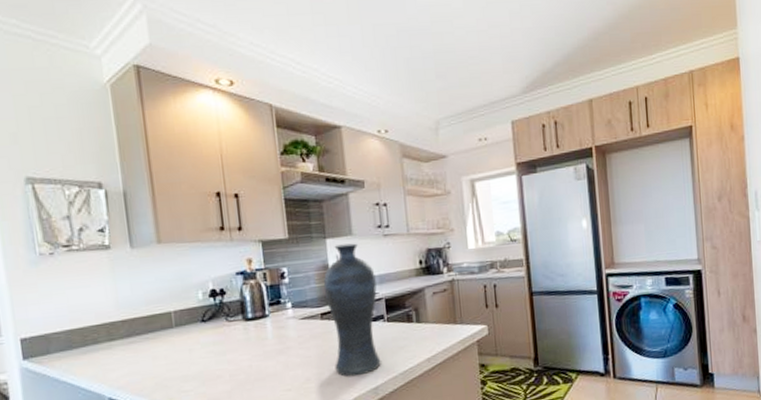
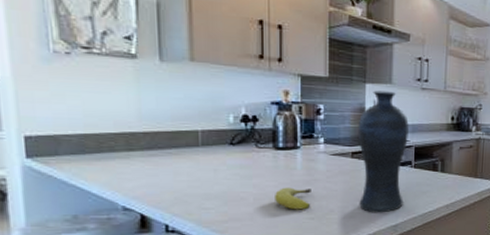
fruit: none [249,358,286,383] -> present [275,187,311,210]

